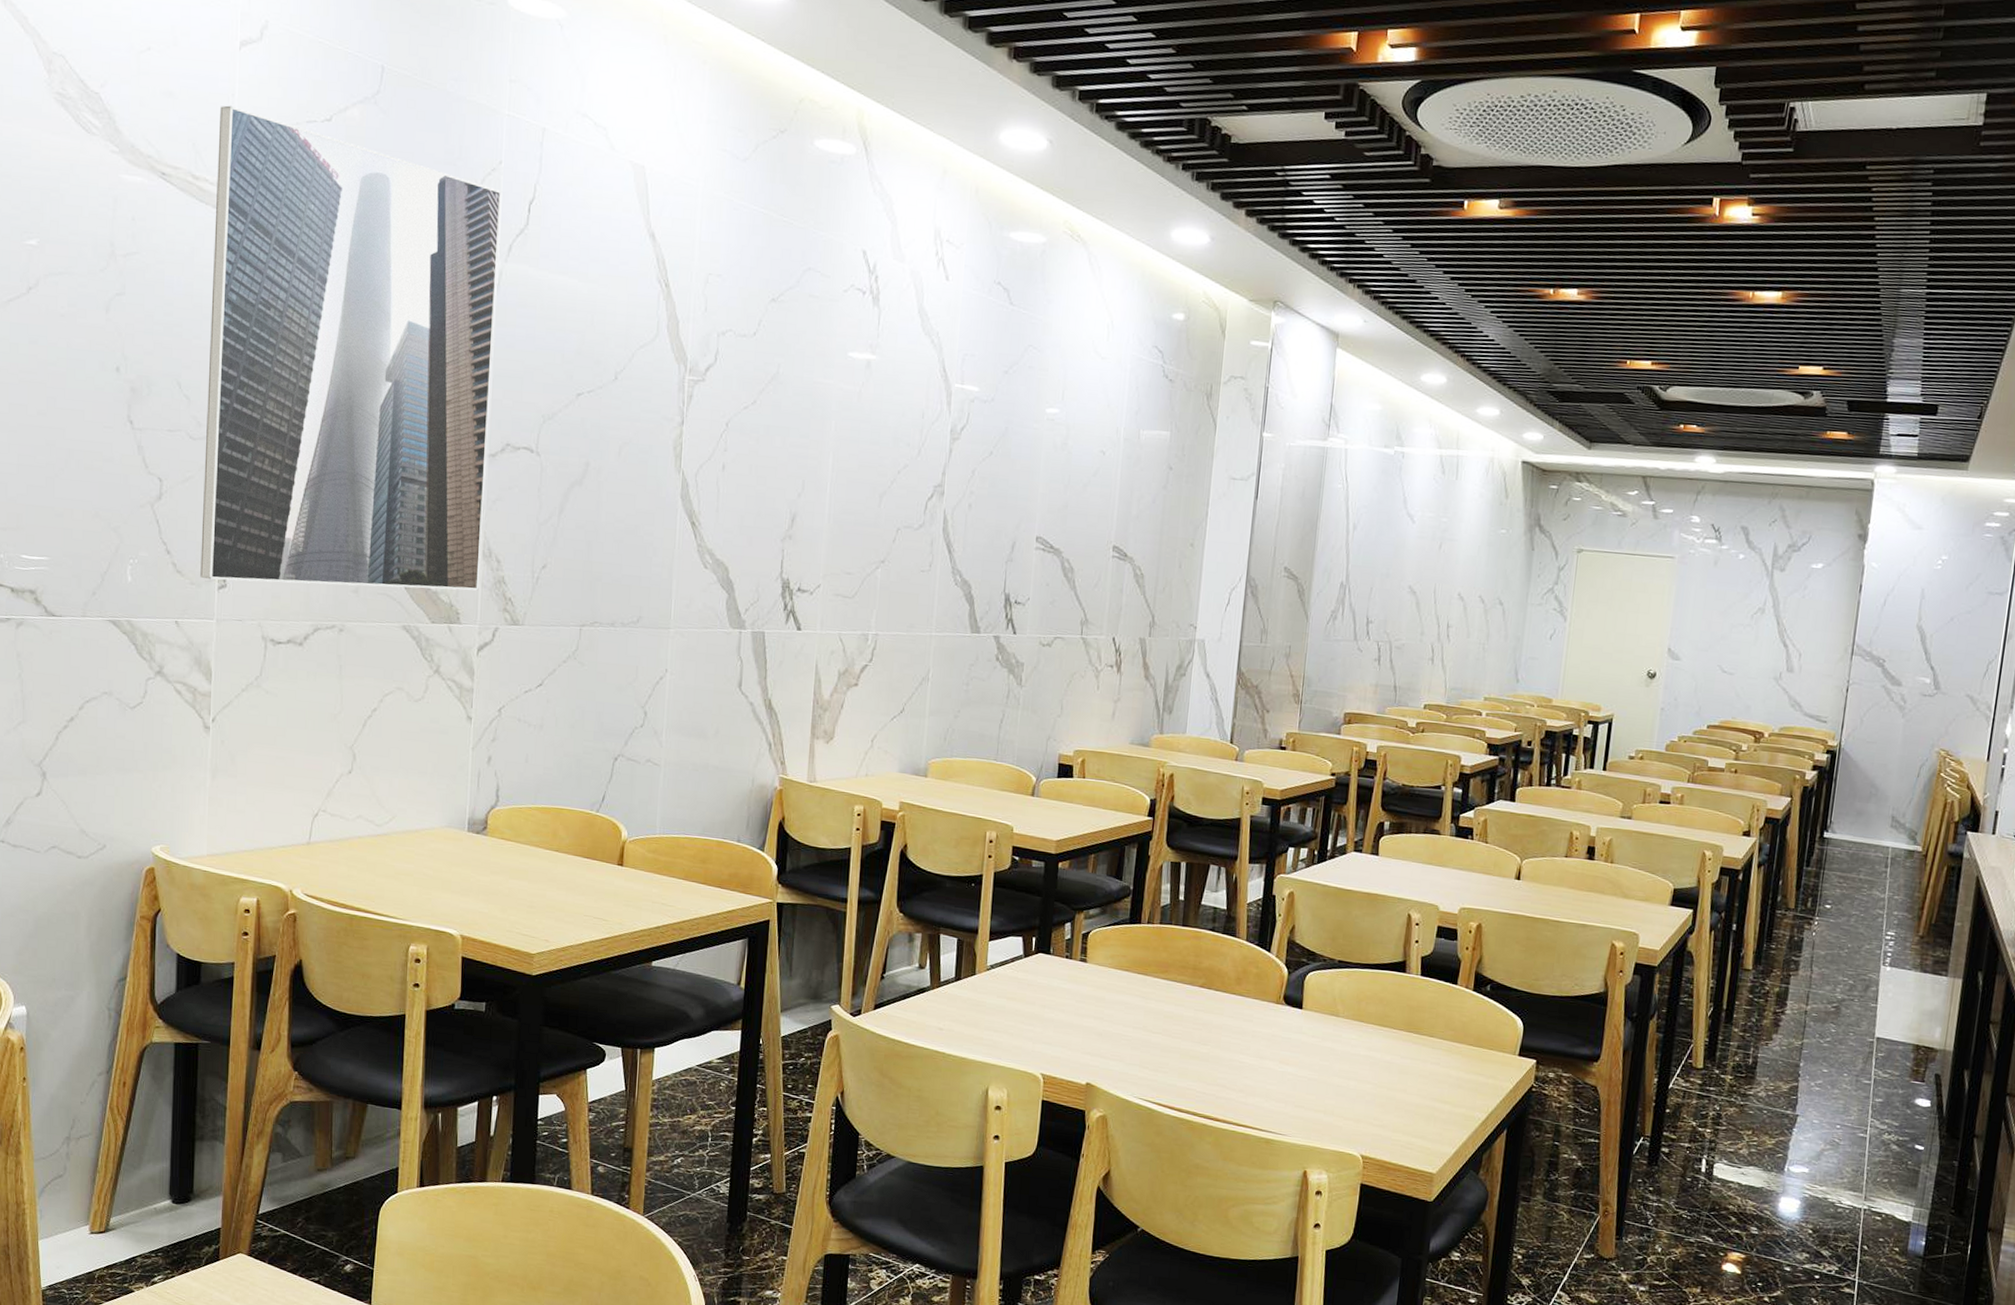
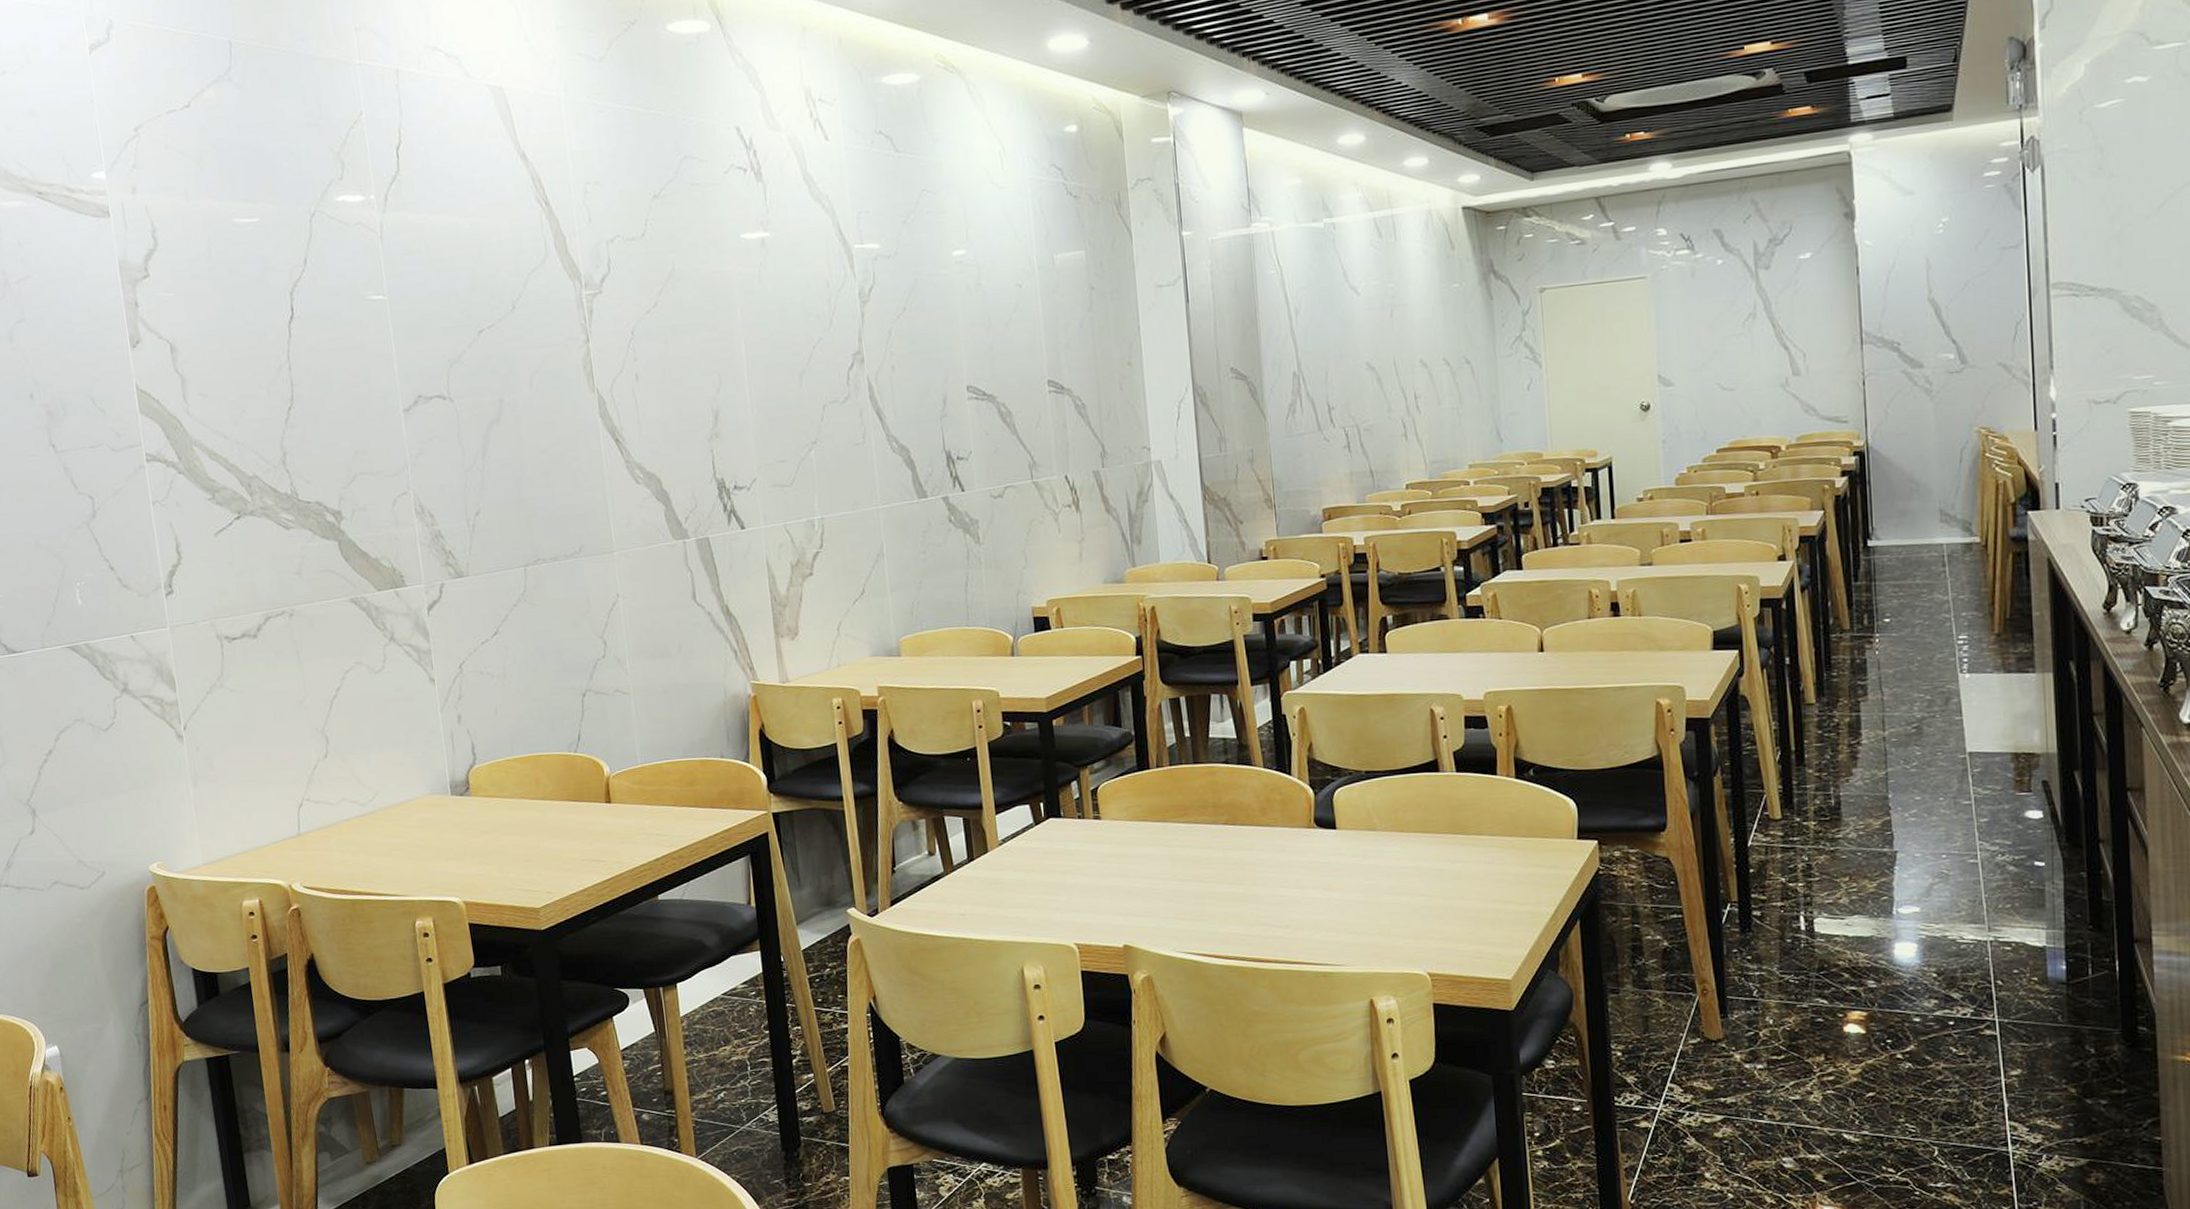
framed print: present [200,105,502,591] -> none [82,112,418,589]

